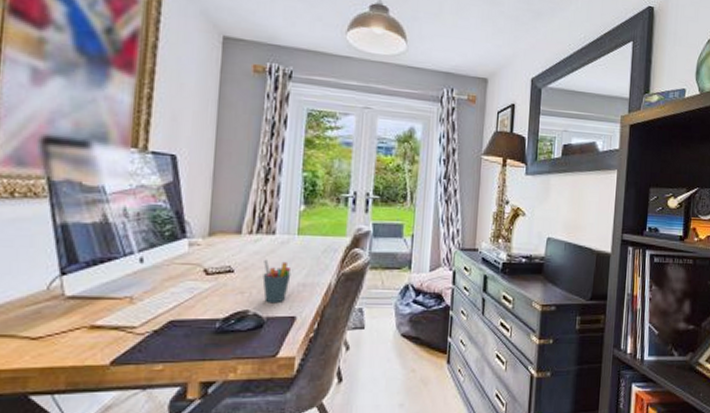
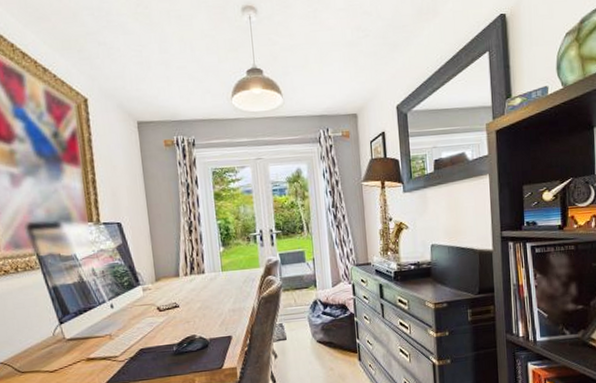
pen holder: present [262,259,292,304] -> none [200,294,223,328]

